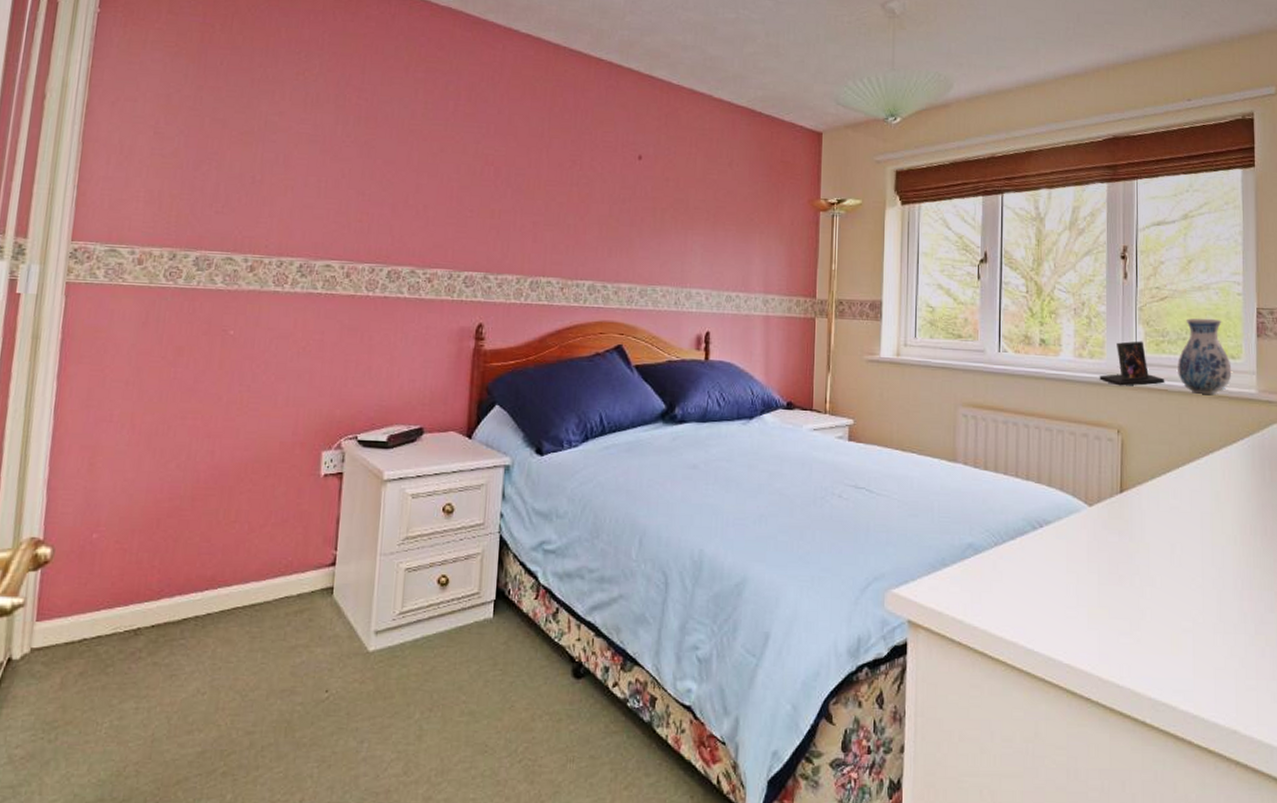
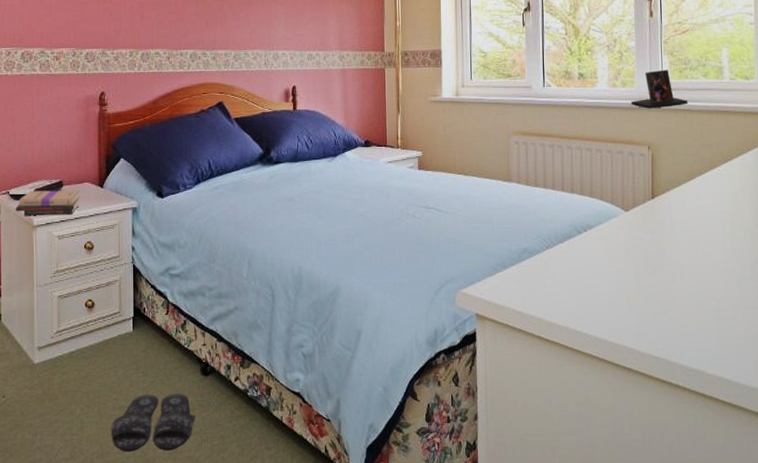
books: none [362,437,443,470] -> present [15,190,80,216]
slippers: none [456,698,562,771] -> present [111,393,196,452]
vase: present [1178,318,1232,395] -> none [699,46,746,112]

